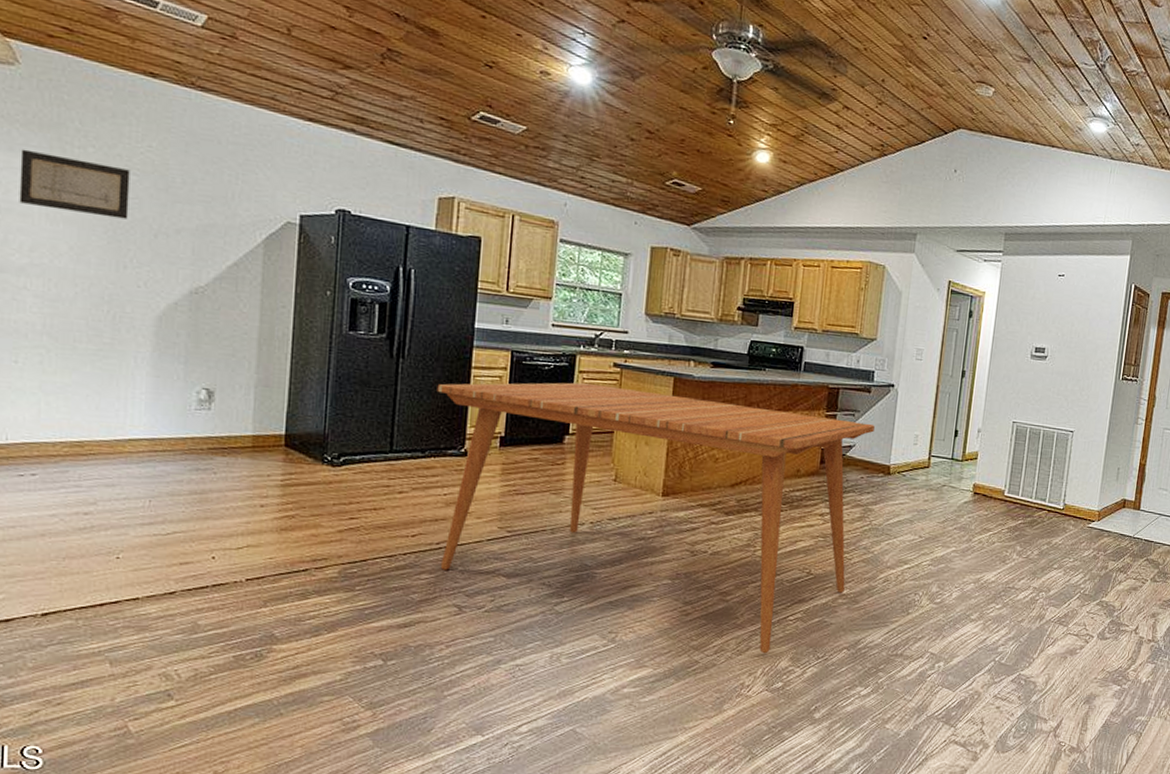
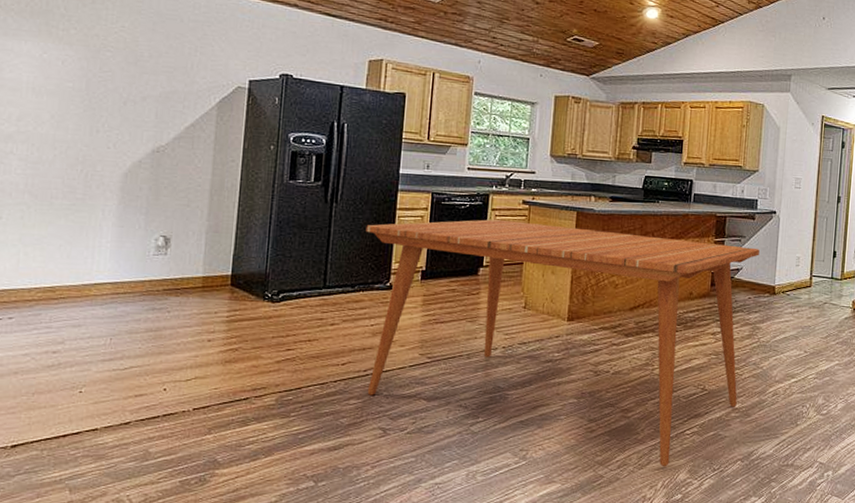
wall art: present [19,149,130,220] -> none [10,33,106,90]

